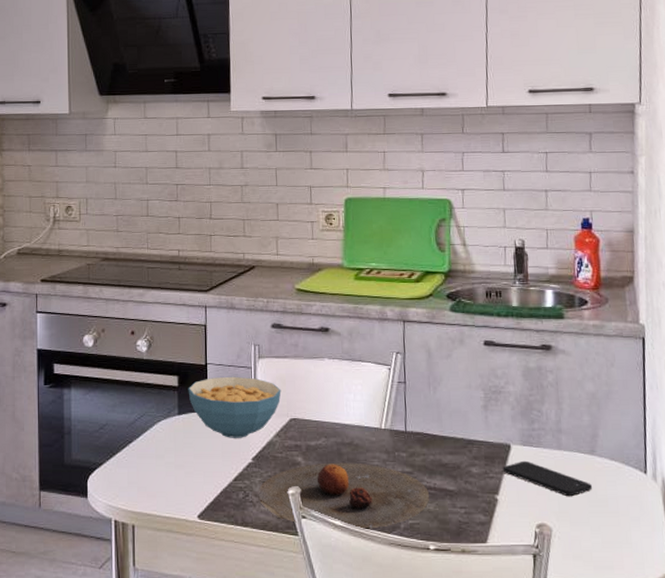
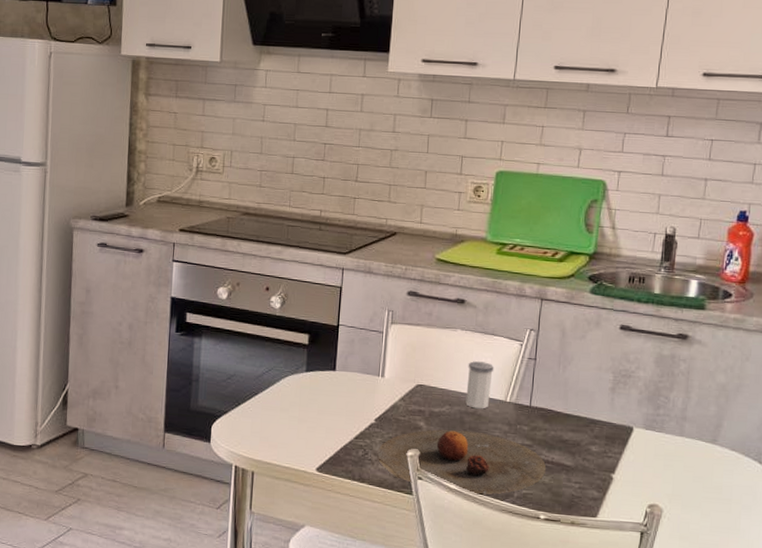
cereal bowl: present [188,376,281,438] -> none [317,338,411,399]
salt shaker: none [339,389,366,439] -> present [465,361,494,409]
smartphone: present [502,460,593,497] -> none [622,443,710,482]

